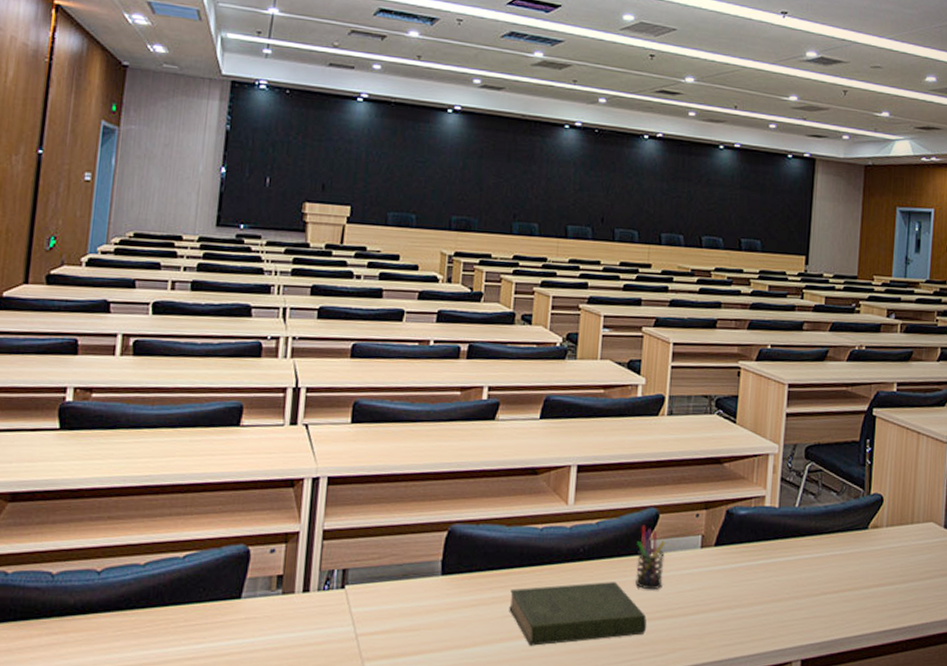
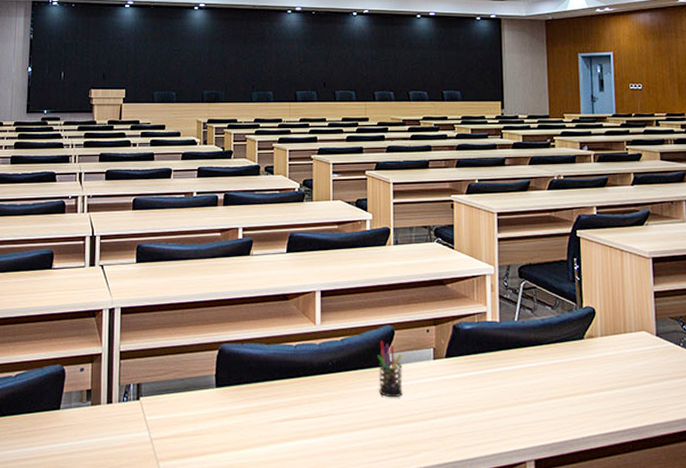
book: present [509,582,647,646] -> none [274,391,393,448]

